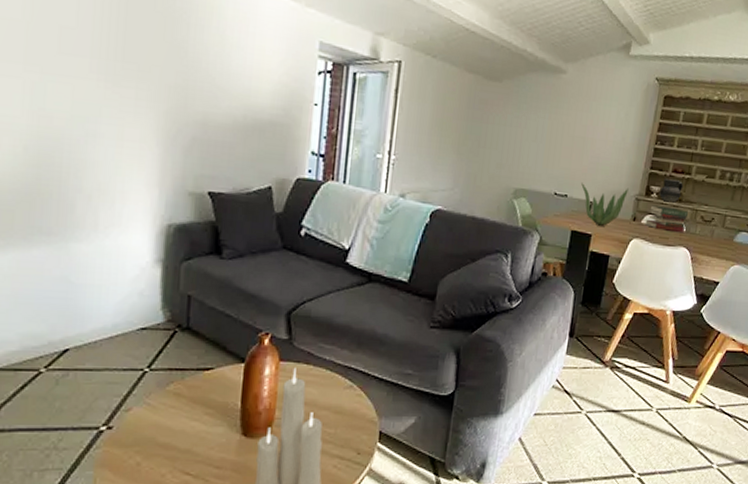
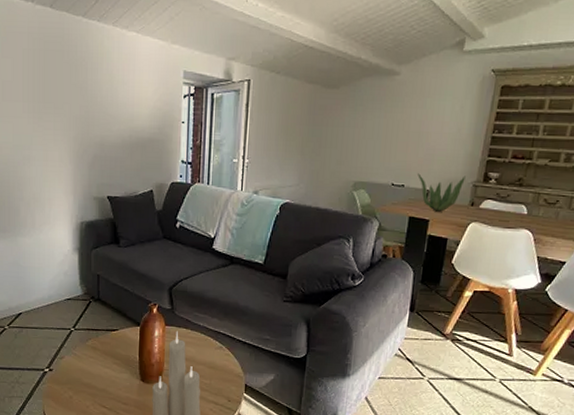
books: present [645,205,688,232] -> none [484,190,529,215]
ceramic jug: present [659,179,684,203] -> none [498,165,524,187]

